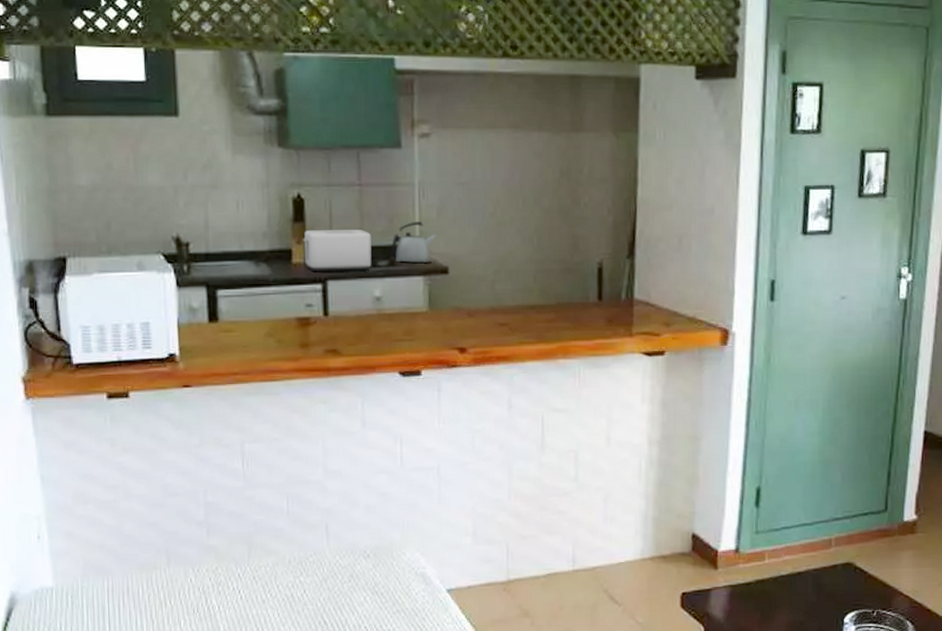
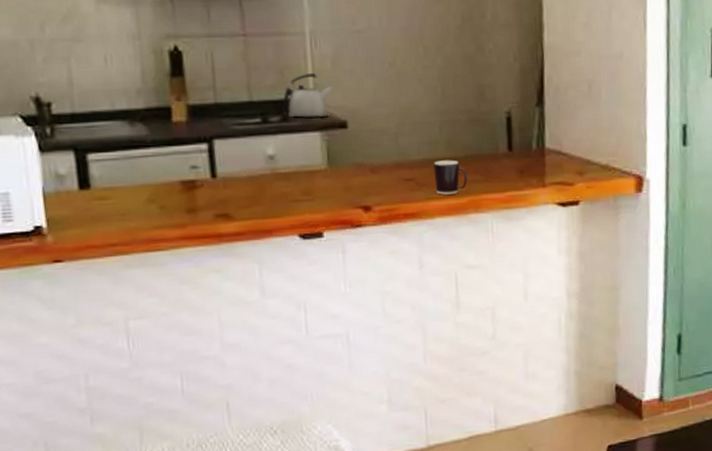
toaster: present [302,230,372,272] -> none [182,83,262,131]
mug: none [526,307,557,340] -> present [433,160,467,195]

